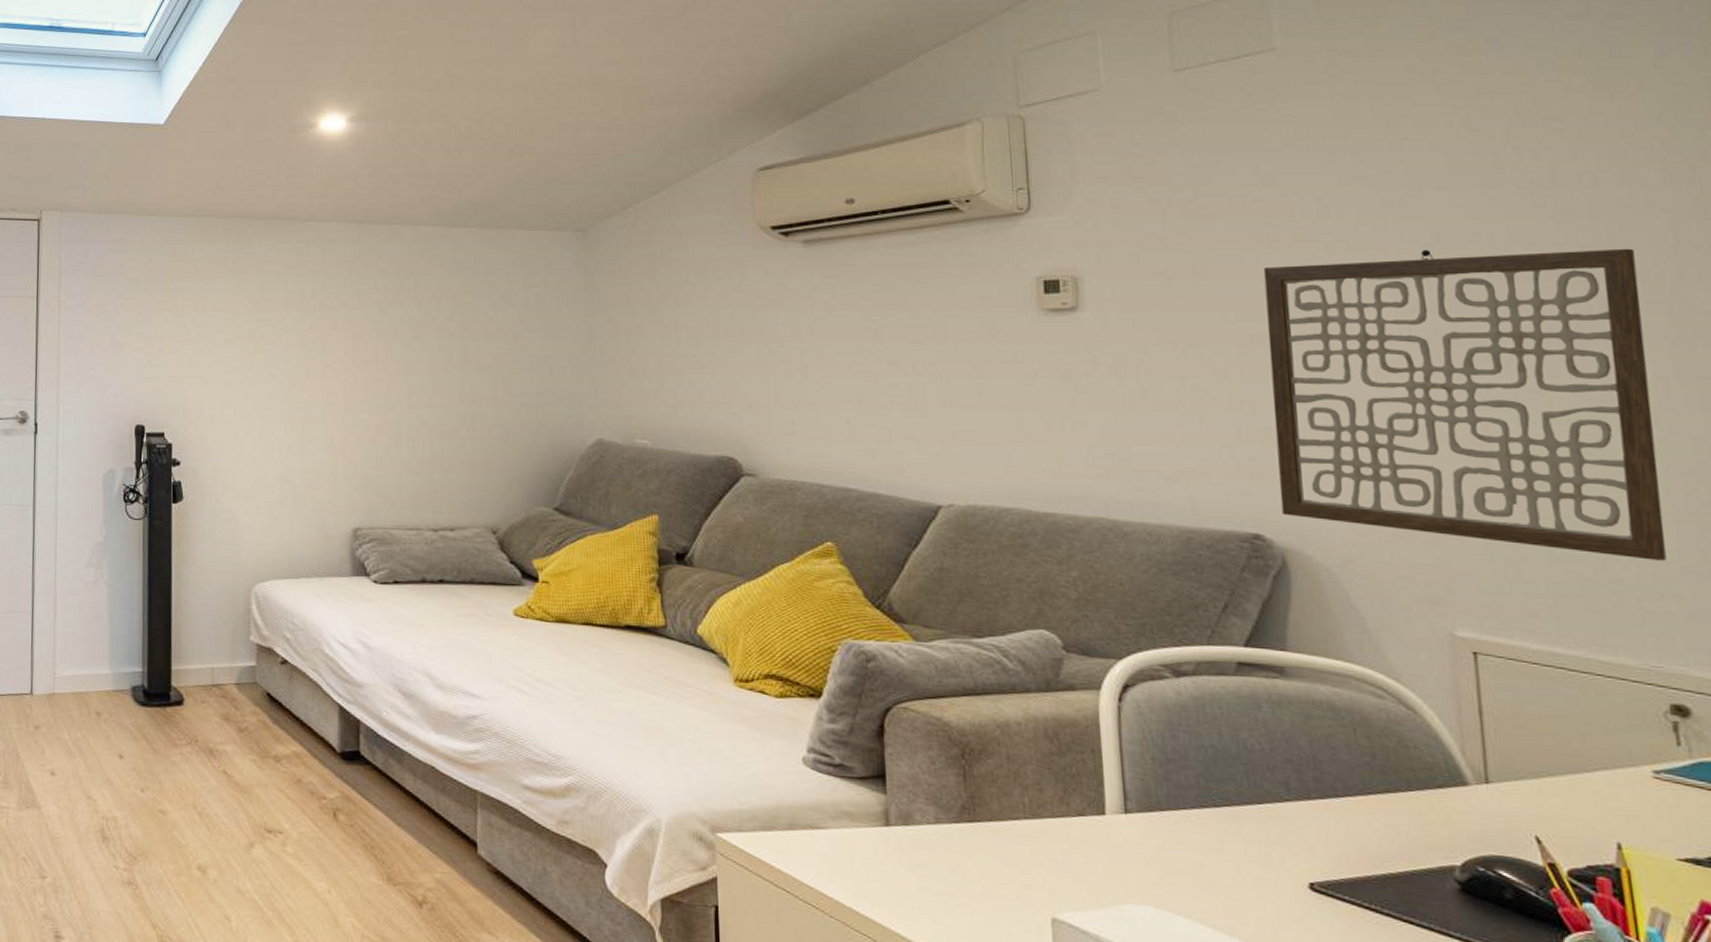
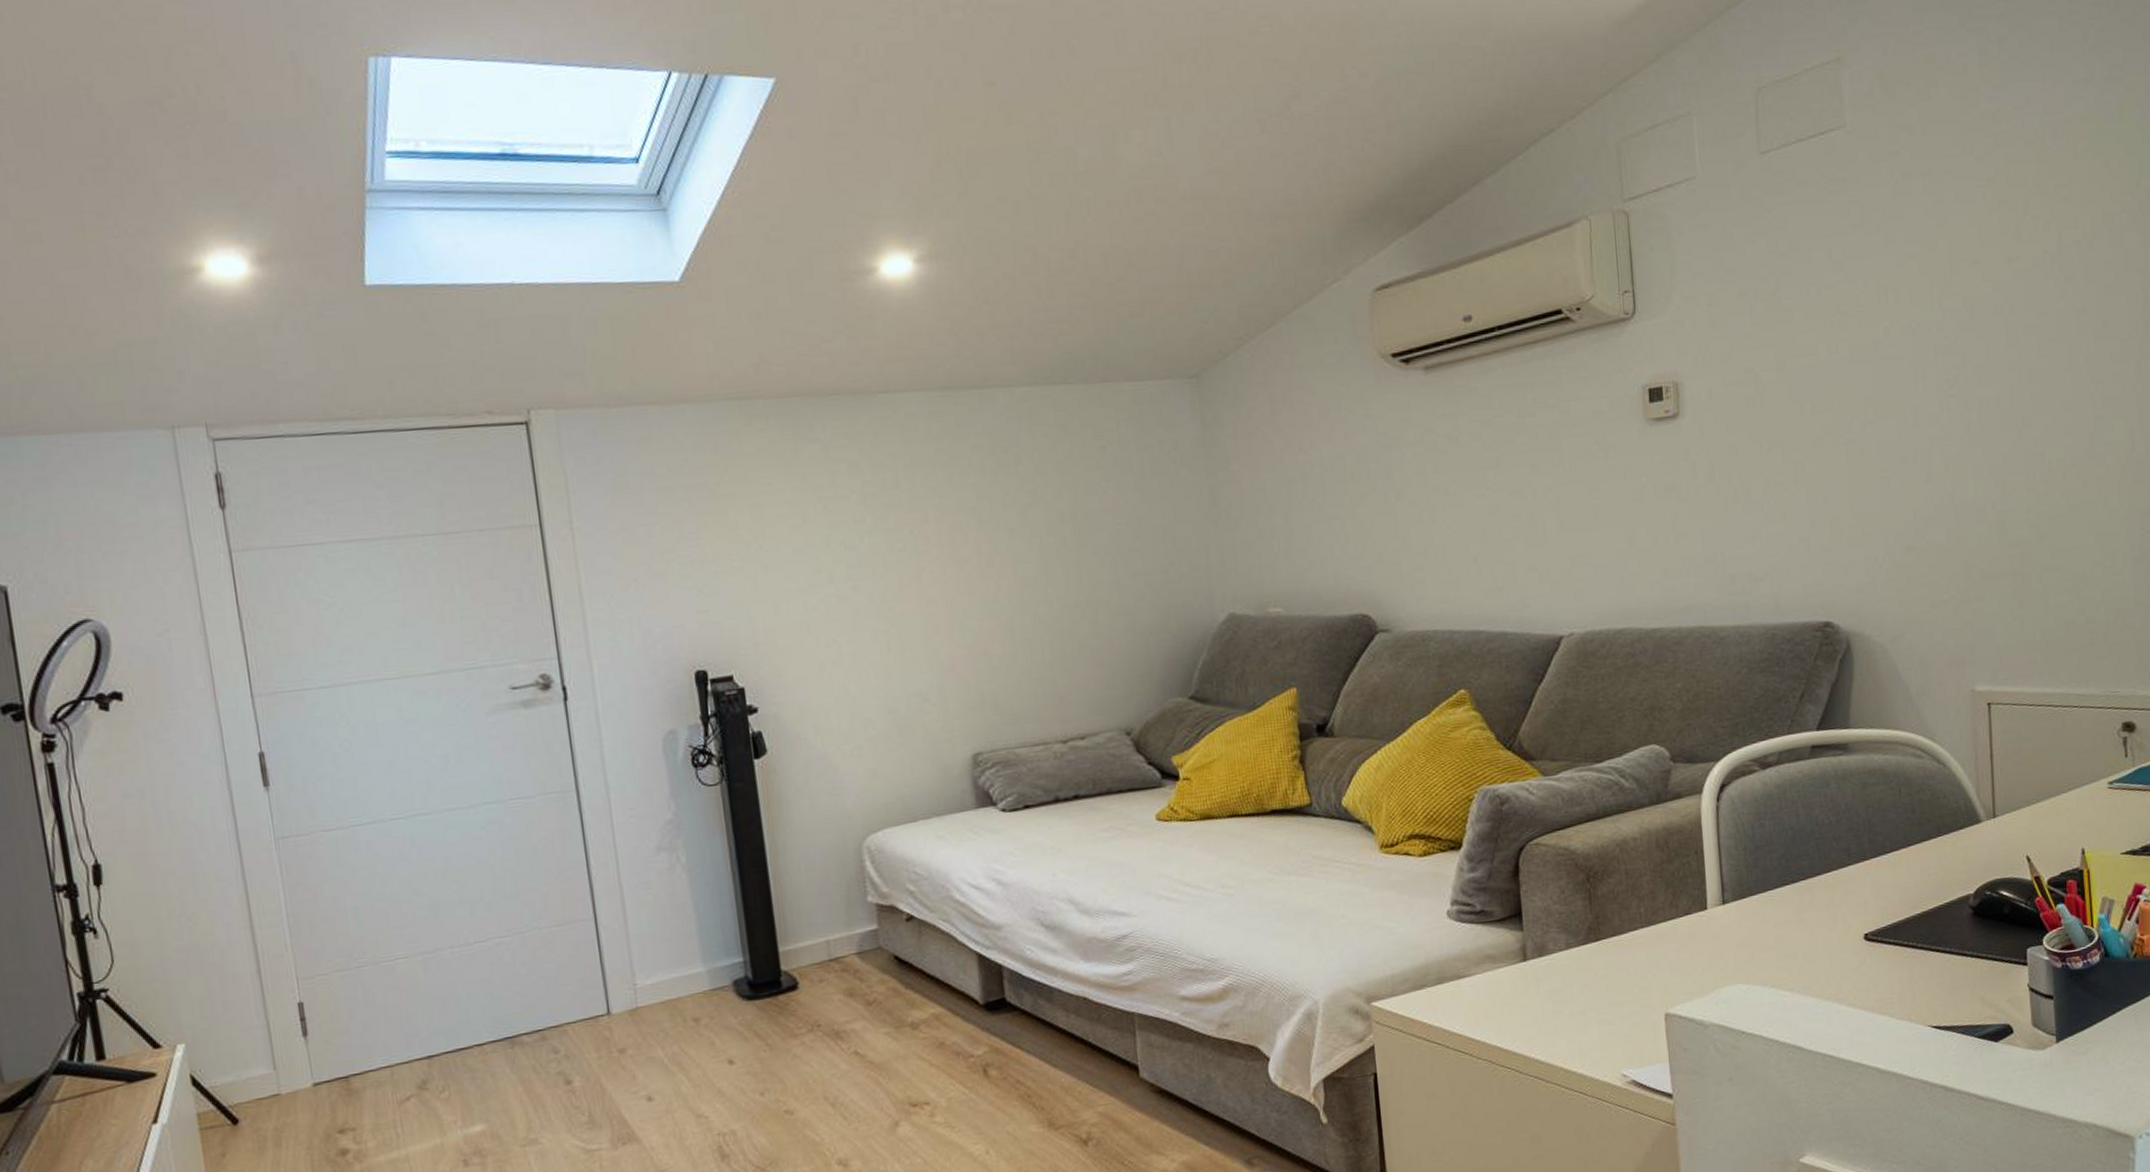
wall art: present [1263,248,1667,561] -> none [1834,310,2126,601]

